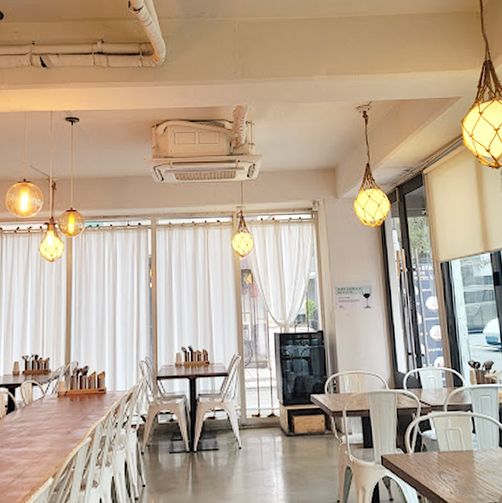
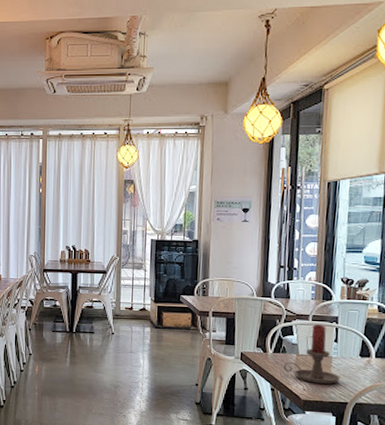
candle holder: none [426,415,485,484] -> present [283,325,340,384]

